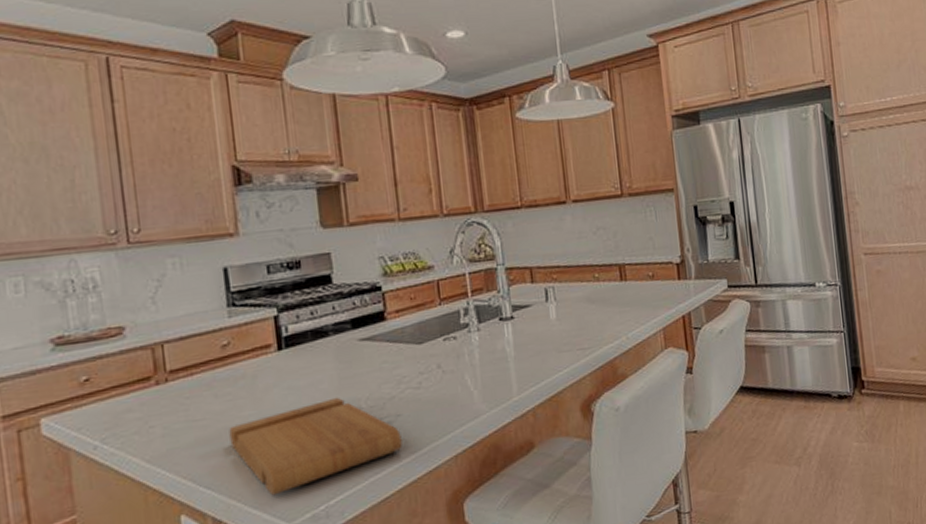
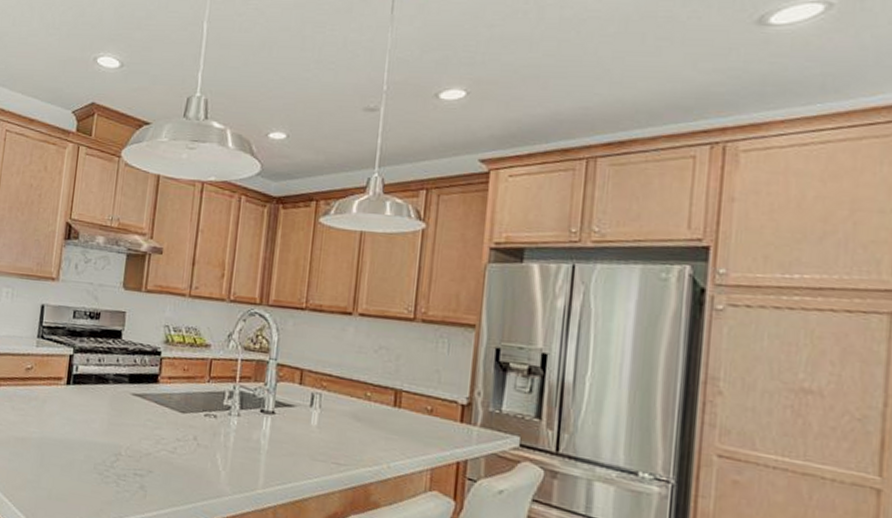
cutting board: present [229,397,402,496] -> none [14,436,149,506]

